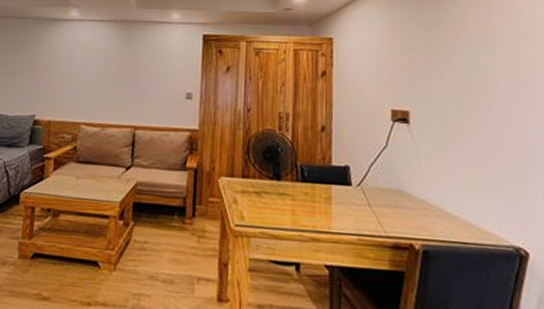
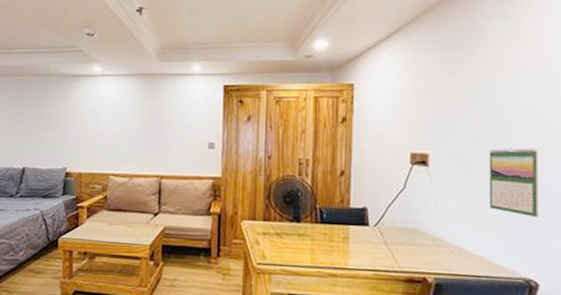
calendar: none [469,107,522,181] -> present [489,147,539,218]

